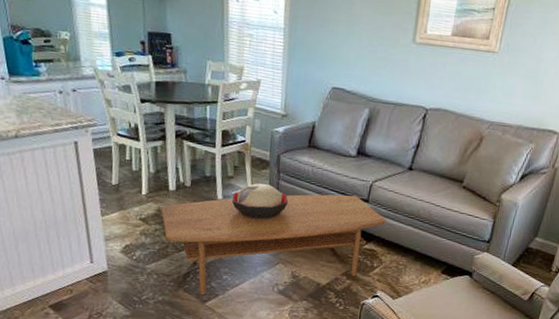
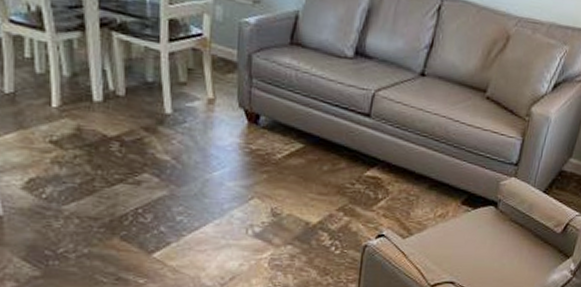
coffee table: present [161,194,387,296] -> none [82,106,394,244]
decorative bowl: present [231,183,289,220] -> none [185,91,265,141]

